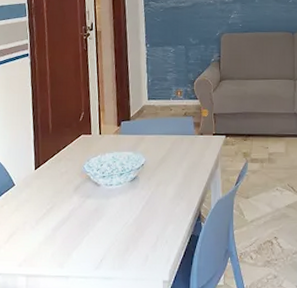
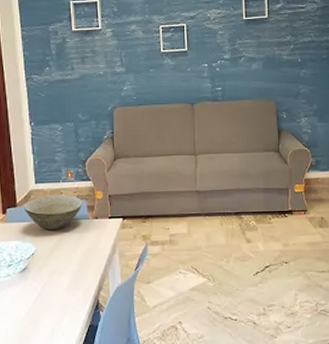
bowl: none [136,111,190,143] -> present [23,195,83,230]

